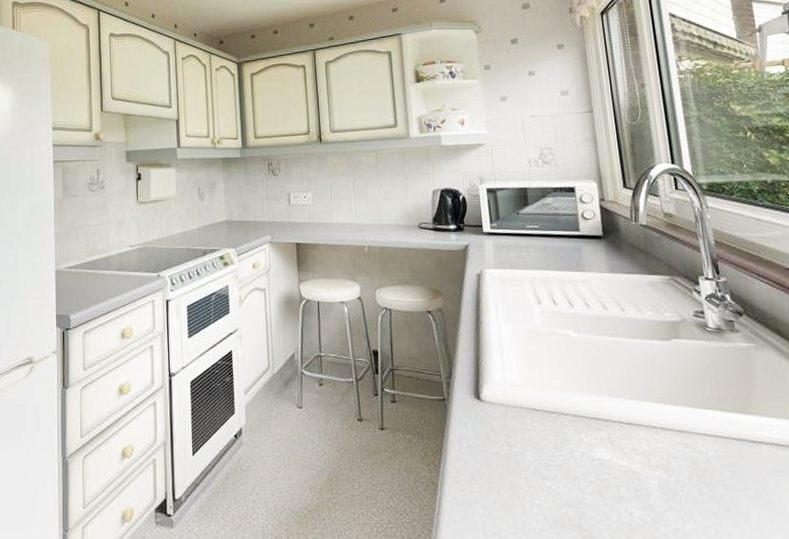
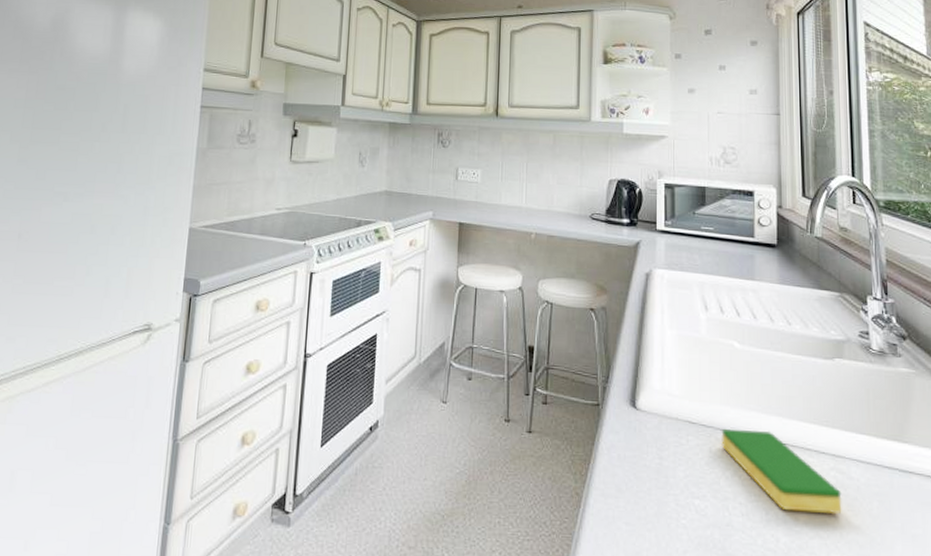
dish sponge: none [565,412,694,487] -> present [721,428,842,514]

